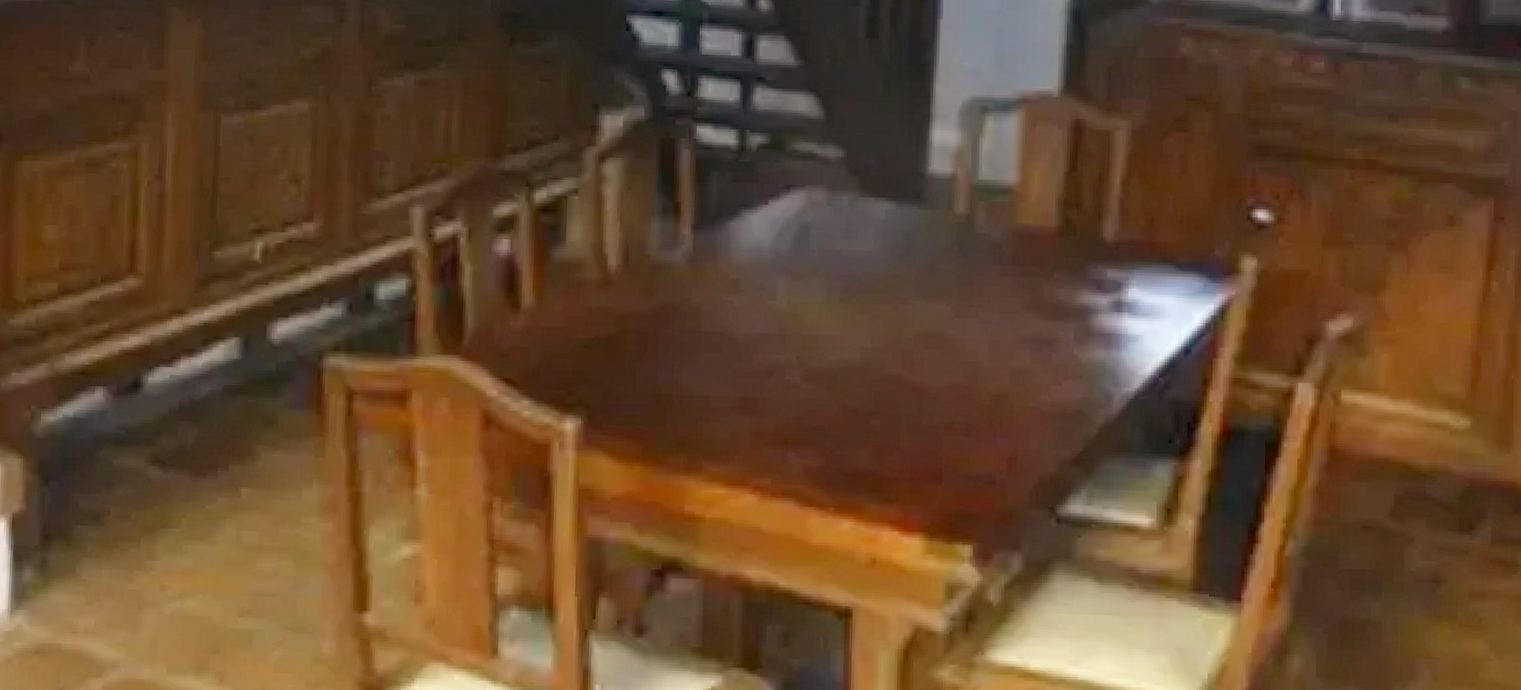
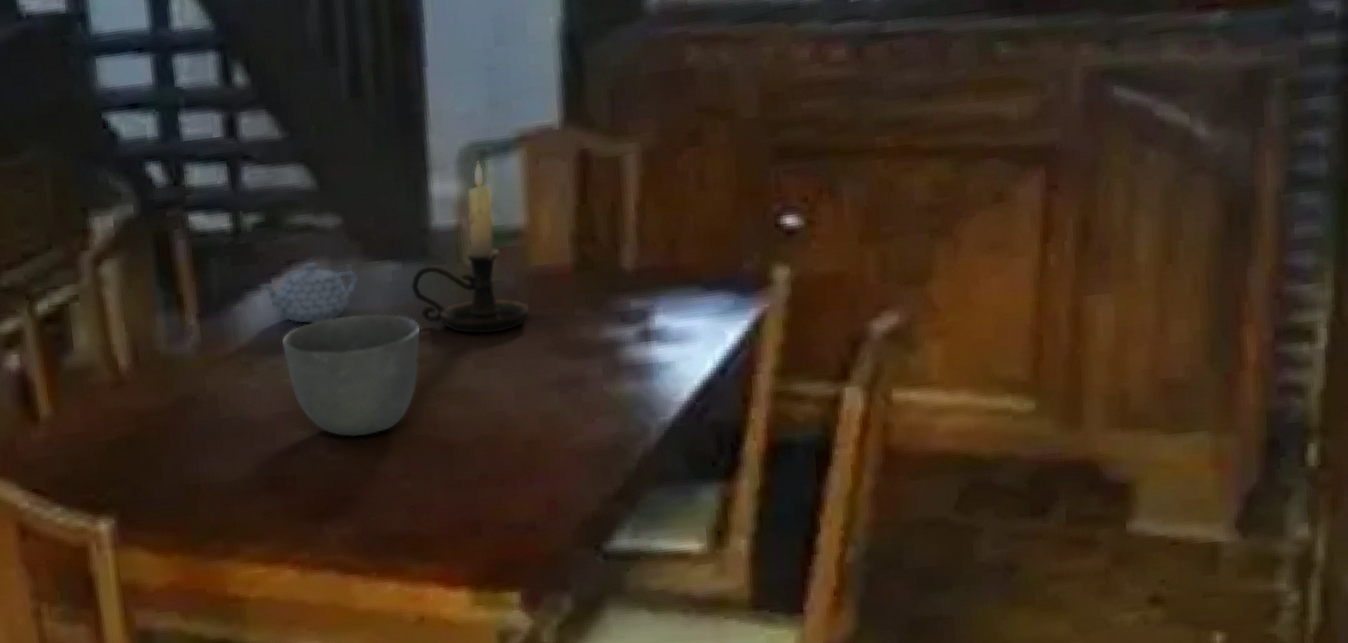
teapot: none [756,189,853,250] -> present [259,261,359,325]
bowl: none [770,247,906,369] -> present [282,313,421,437]
candle holder: none [902,115,1012,284] -> present [410,160,530,334]

